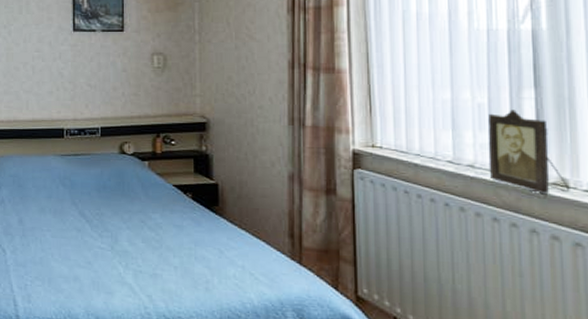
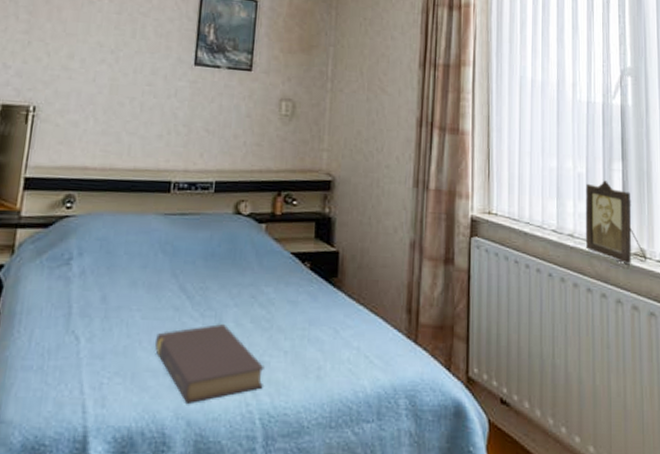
book: none [64,243,158,304] -> present [154,324,264,403]

